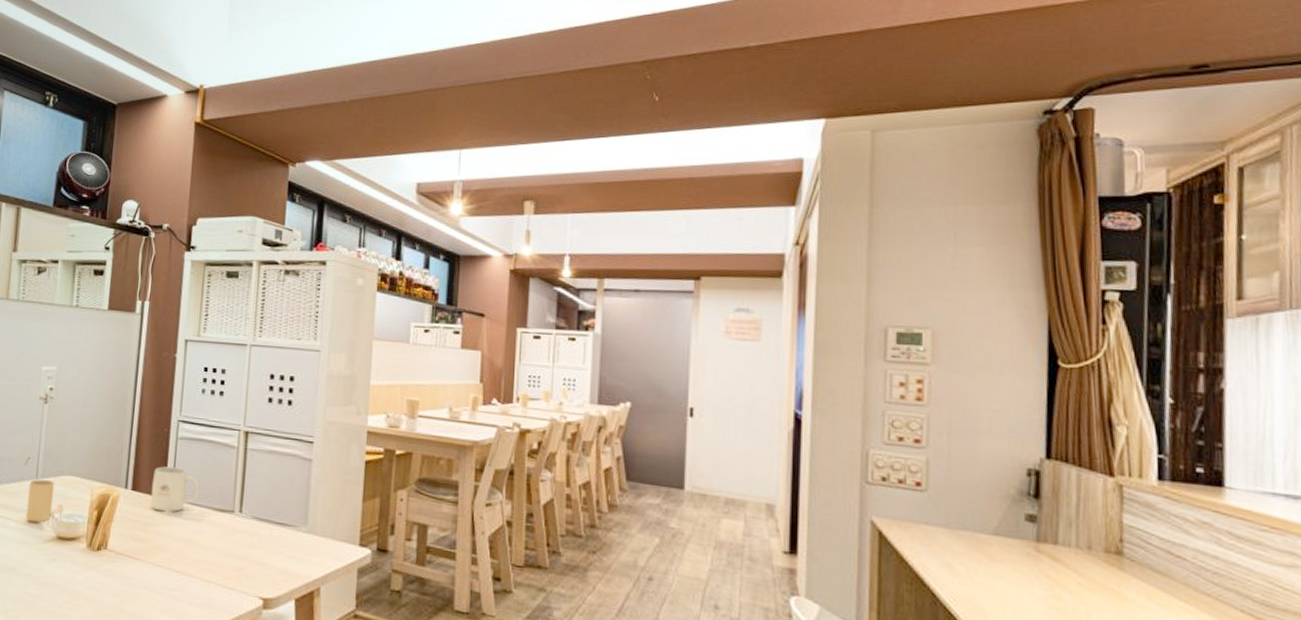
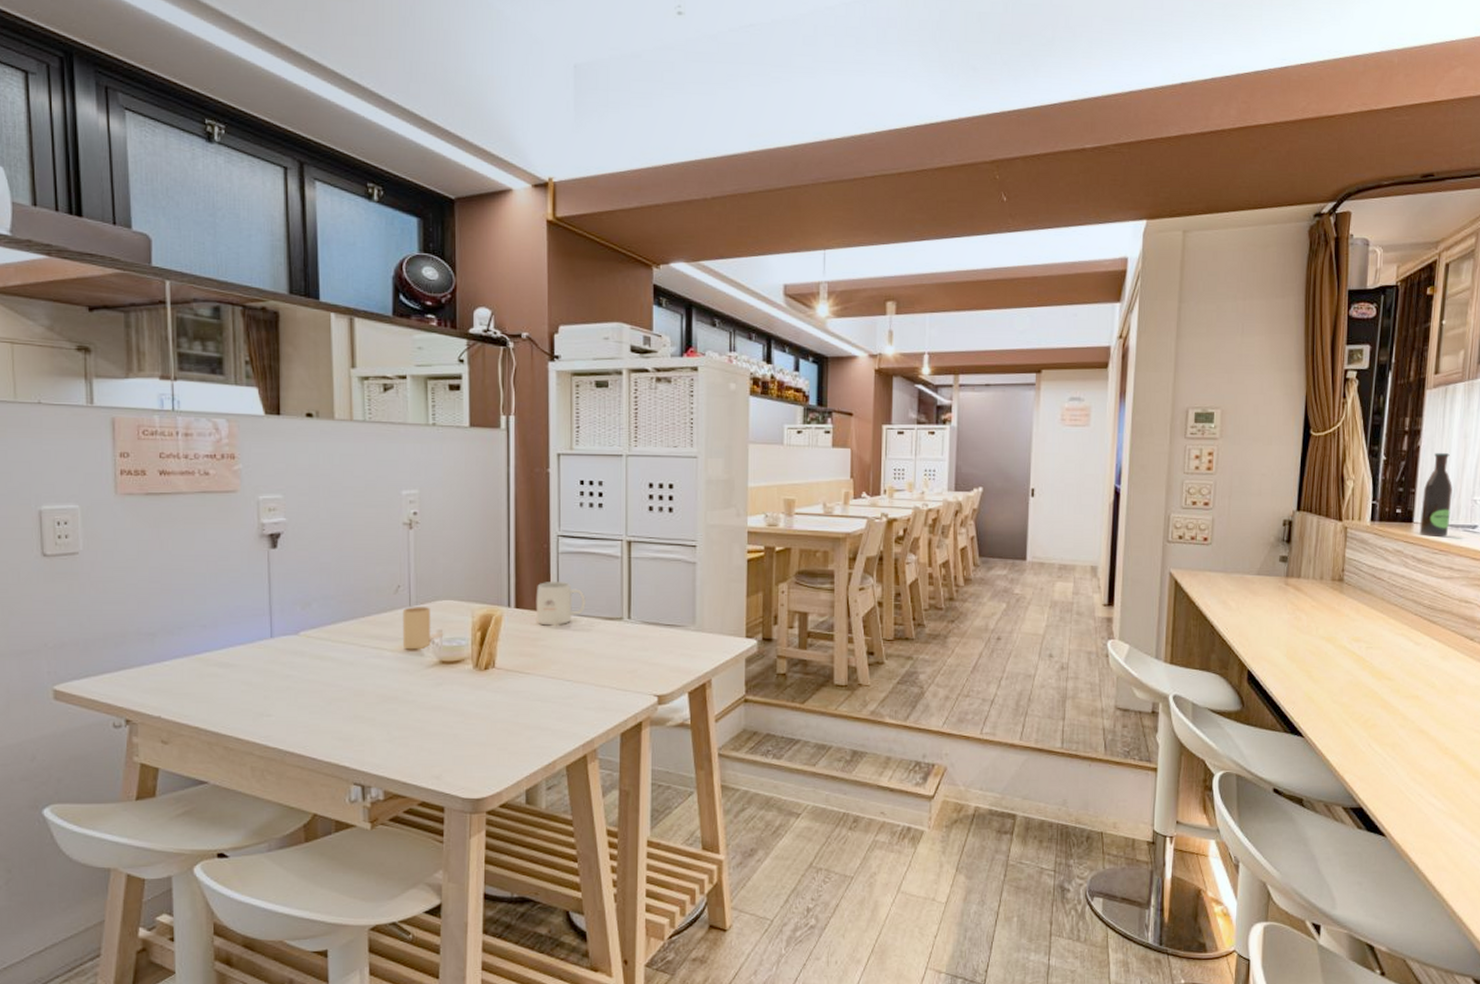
bottle: none [1234,399,1284,511] -> present [1419,453,1452,538]

